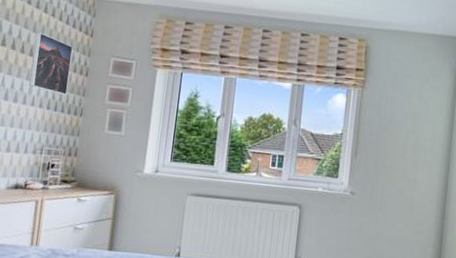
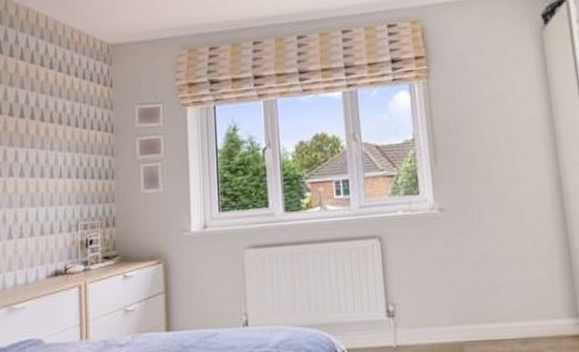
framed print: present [29,32,73,95] -> none [53,95,94,159]

